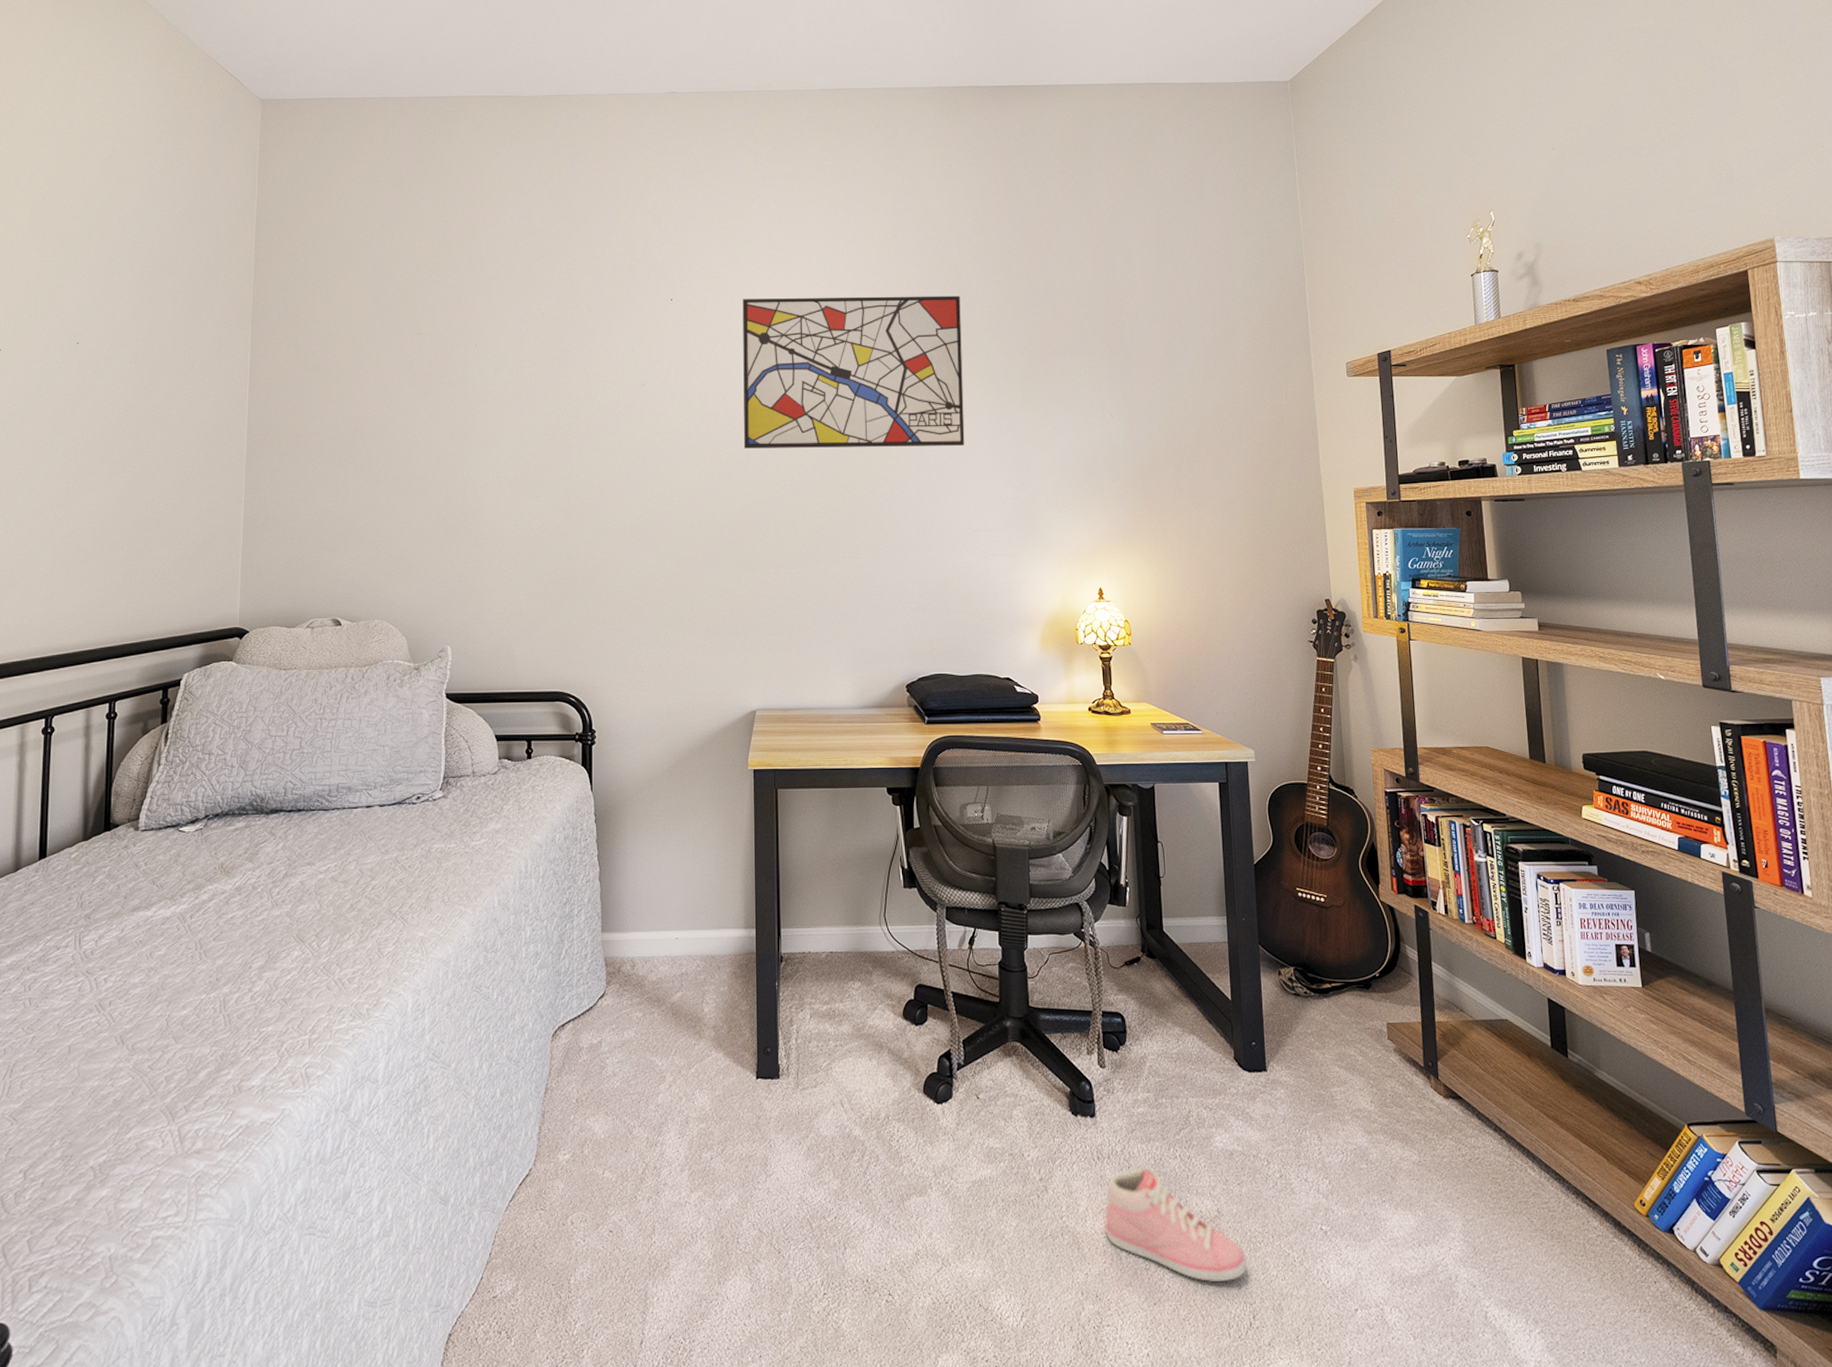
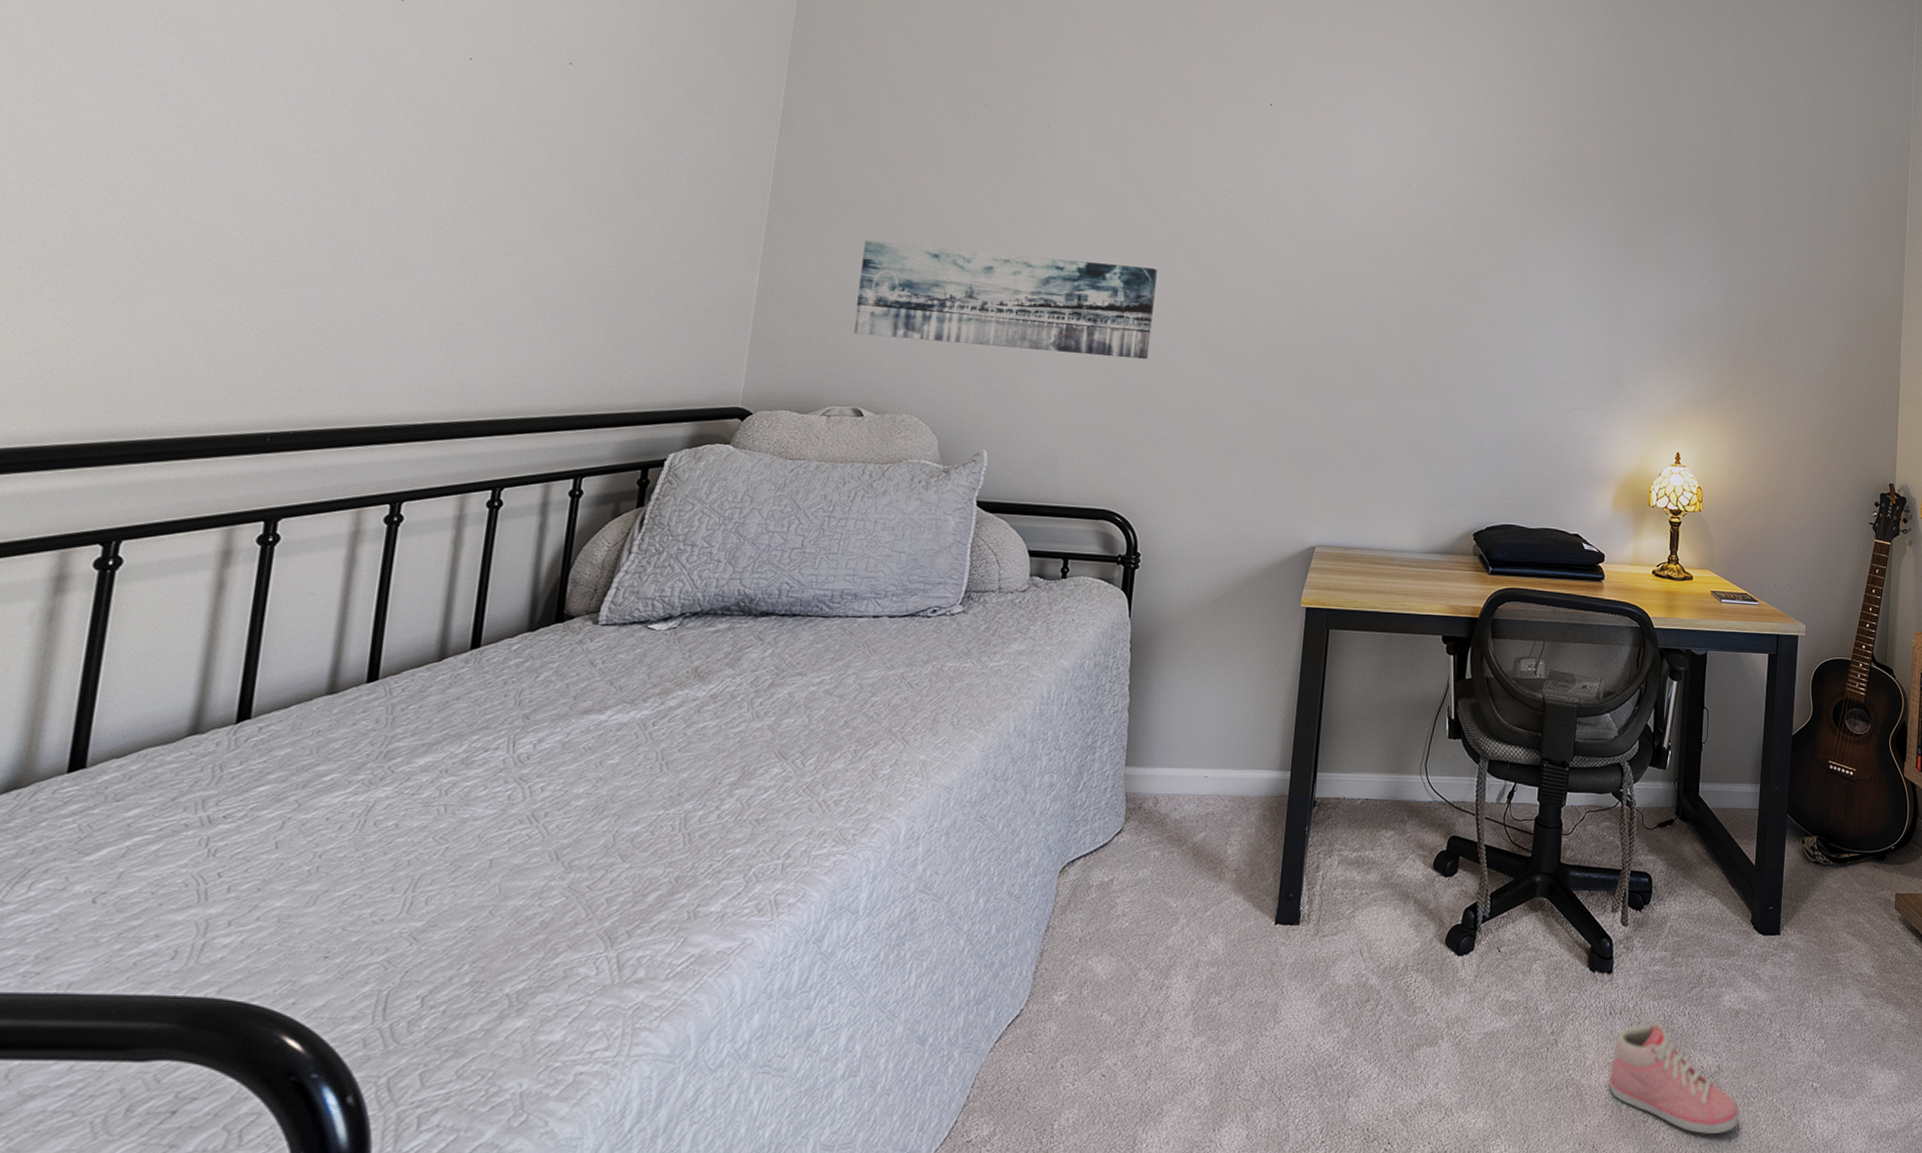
wall art: none [327,464,584,552] -> present [853,240,1157,360]
wall art: present [742,295,965,449] -> none [1331,114,1573,295]

